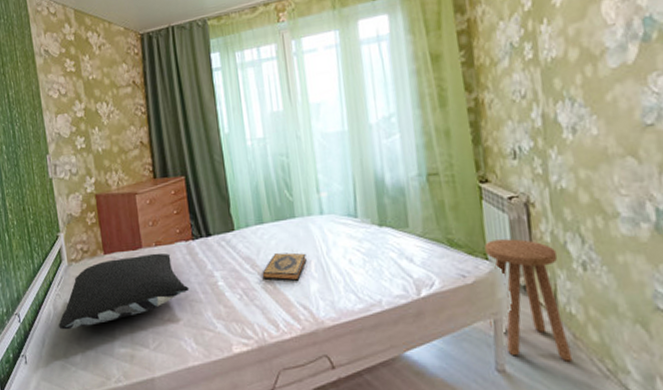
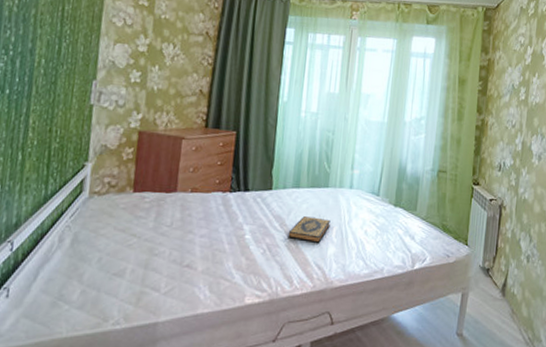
pillow: present [58,253,190,330] -> none [60,198,216,265]
stool: present [484,238,573,361] -> none [459,230,513,330]

